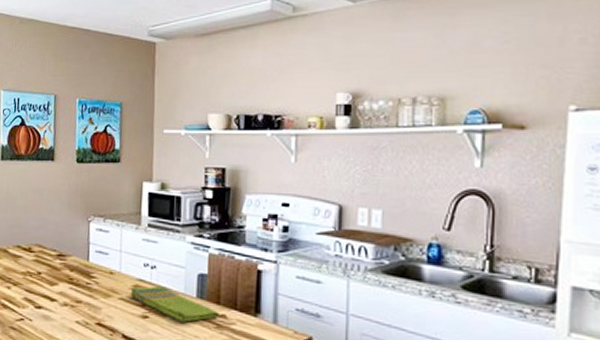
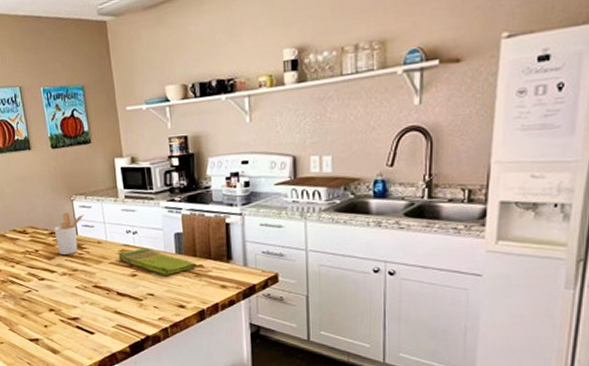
utensil holder: none [63,233,100,282] -> present [54,212,85,255]

